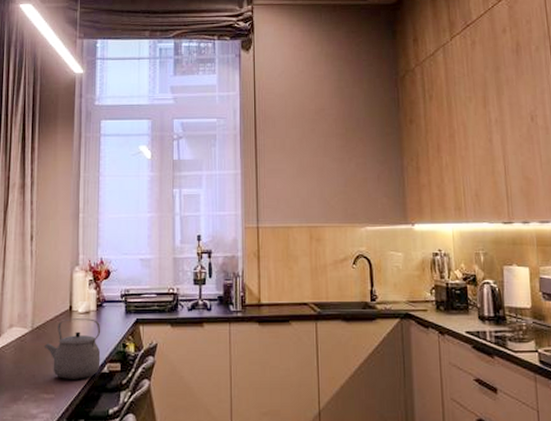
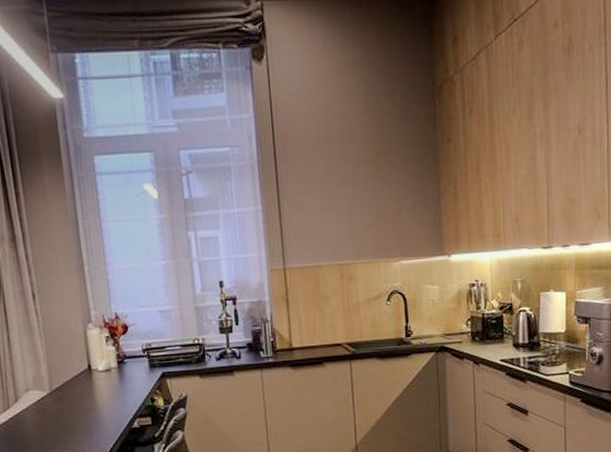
tea kettle: present [44,318,101,379] -> none [66,376,130,437]

